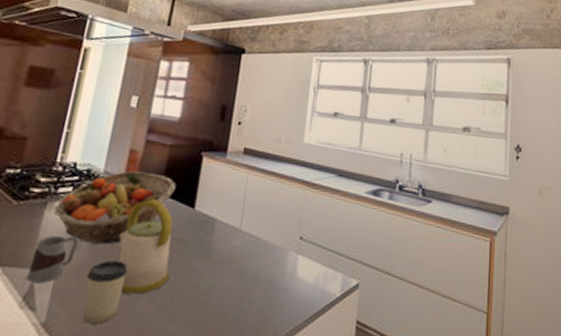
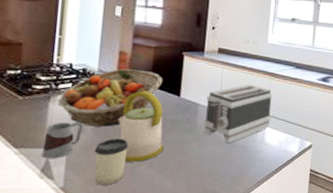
toaster: none [220,195,308,276] -> present [204,84,273,144]

